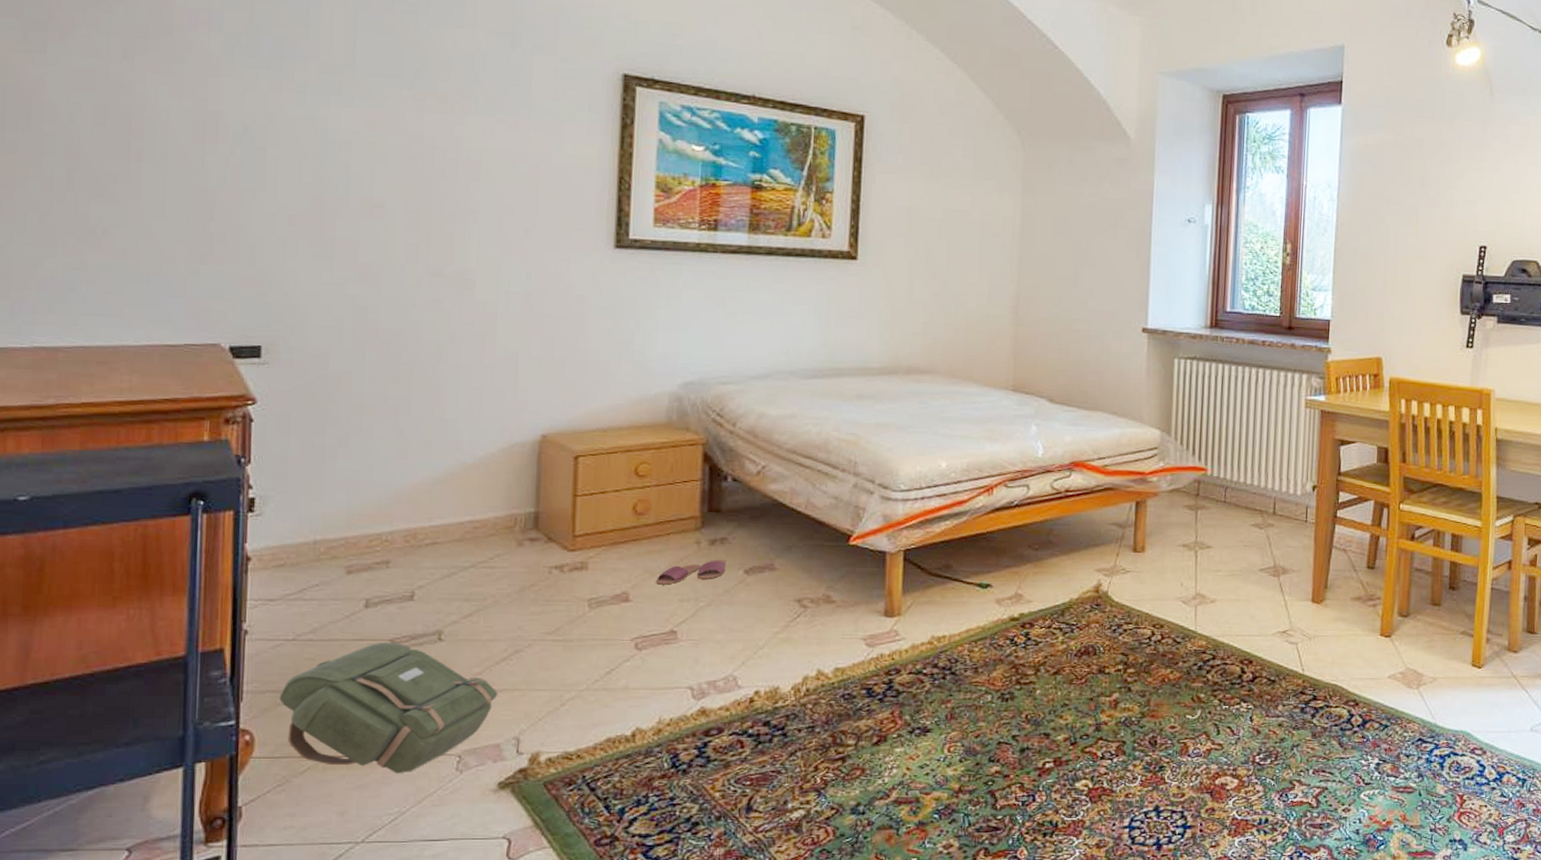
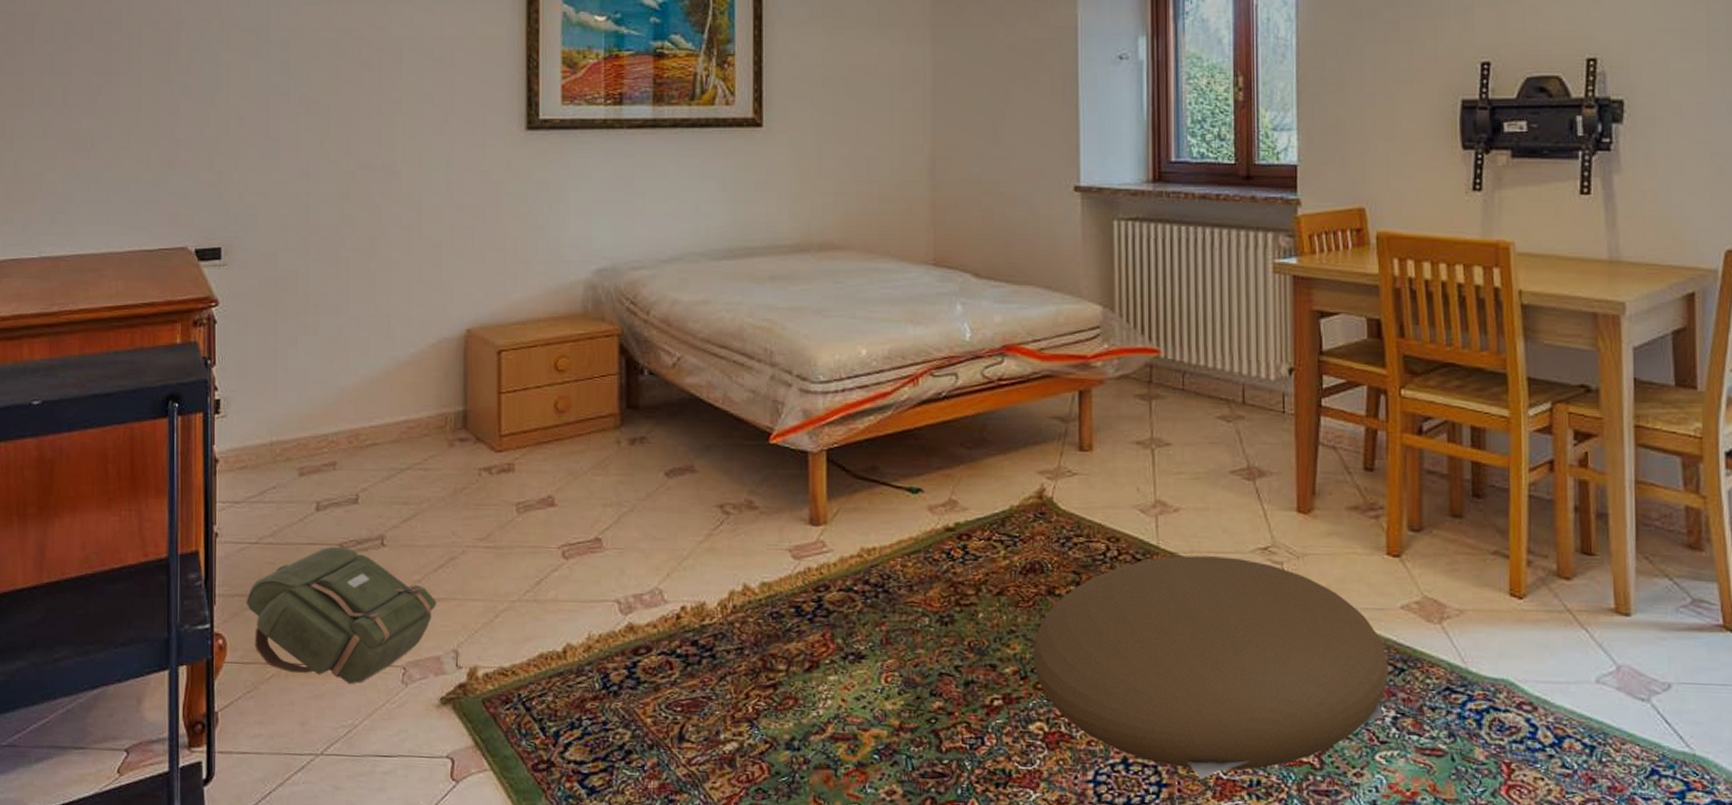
slippers: present [656,560,726,585] -> none [580,461,646,488]
pouf: none [1082,639,1376,820] -> present [1033,555,1389,779]

